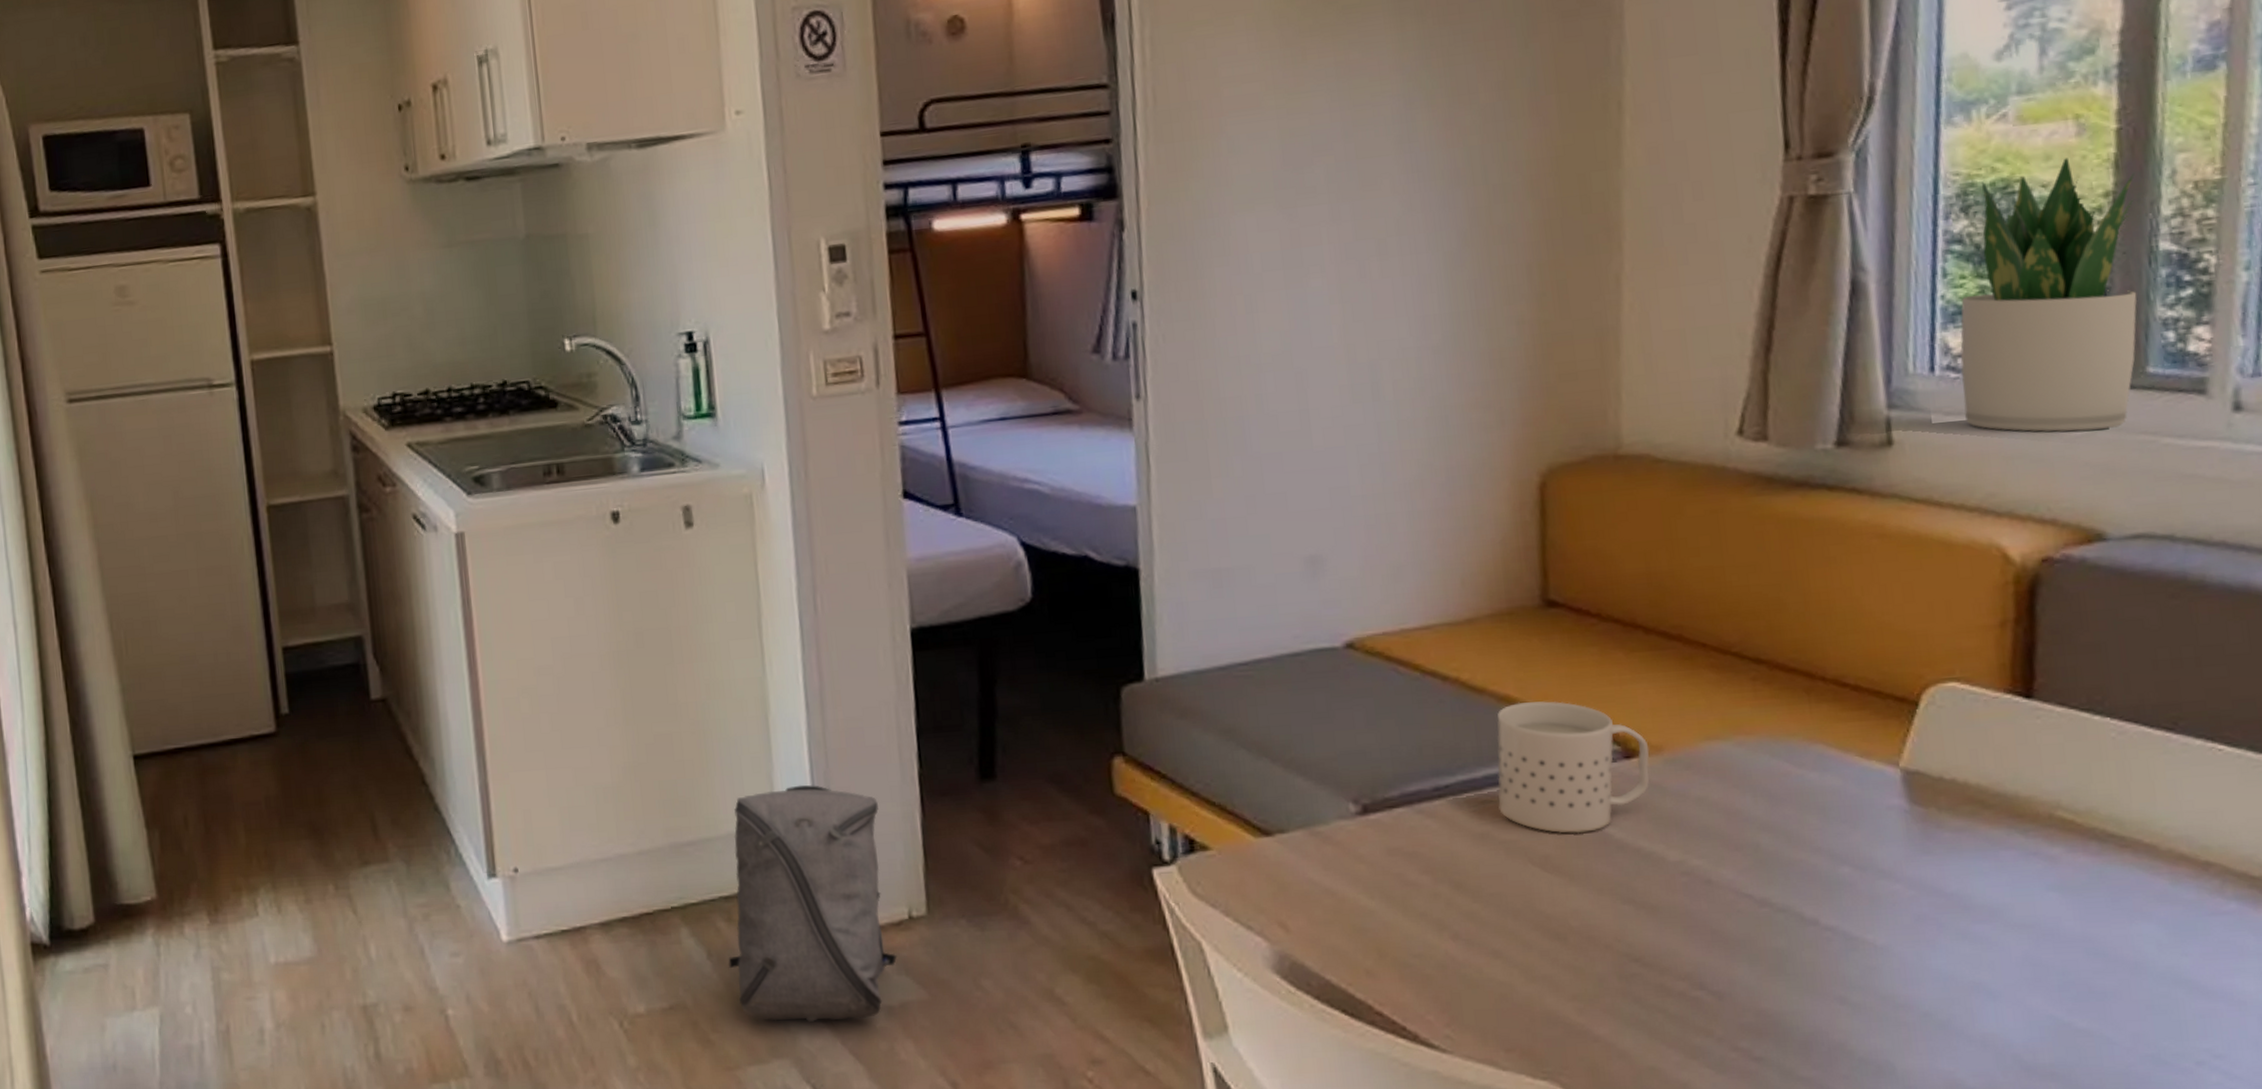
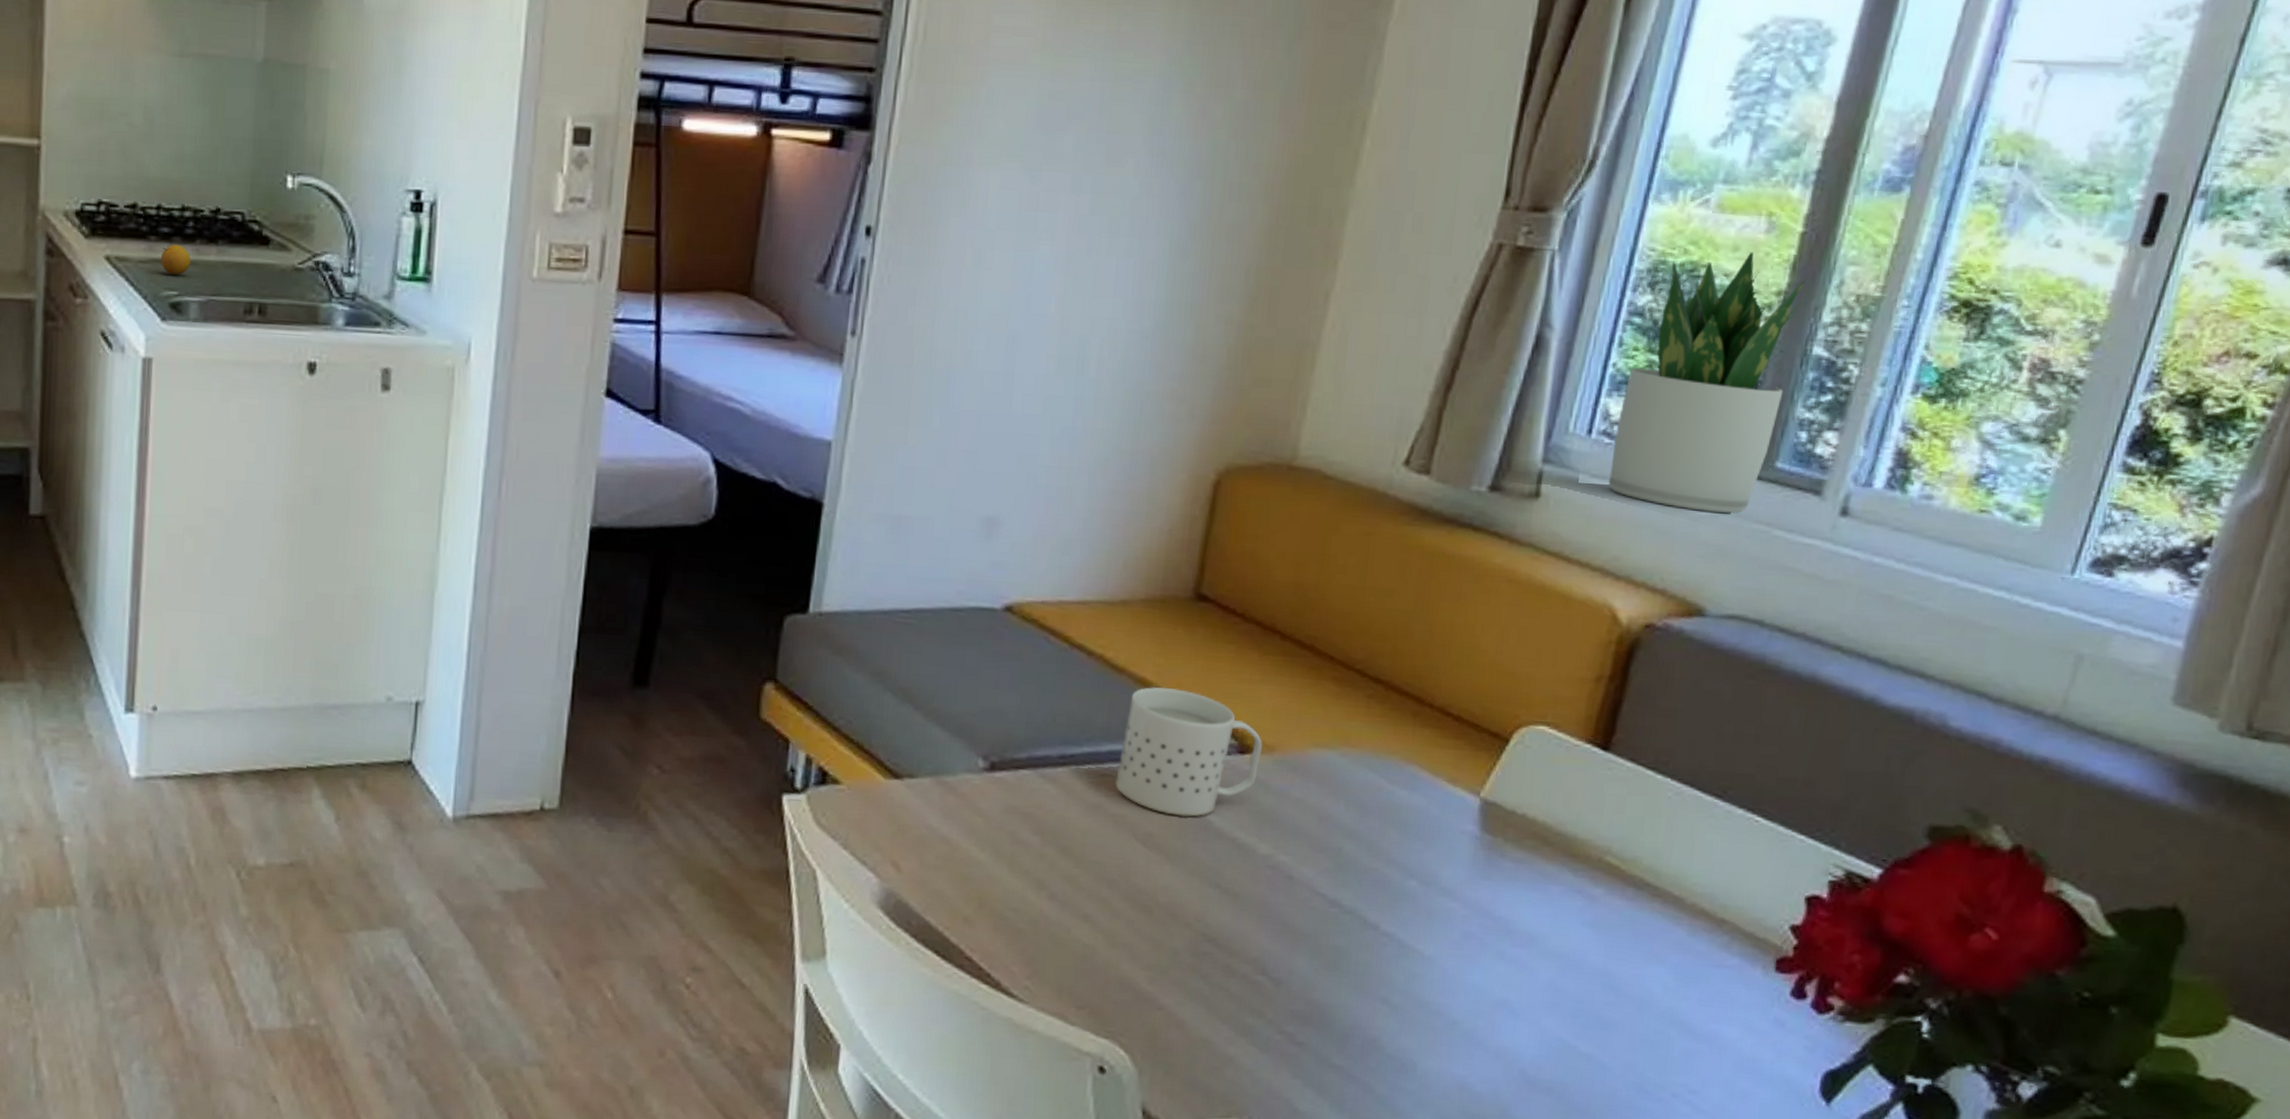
fruit: none [457,421,487,451] -> present [160,244,191,276]
backpack: present [728,784,898,1022] -> none [355,665,529,900]

